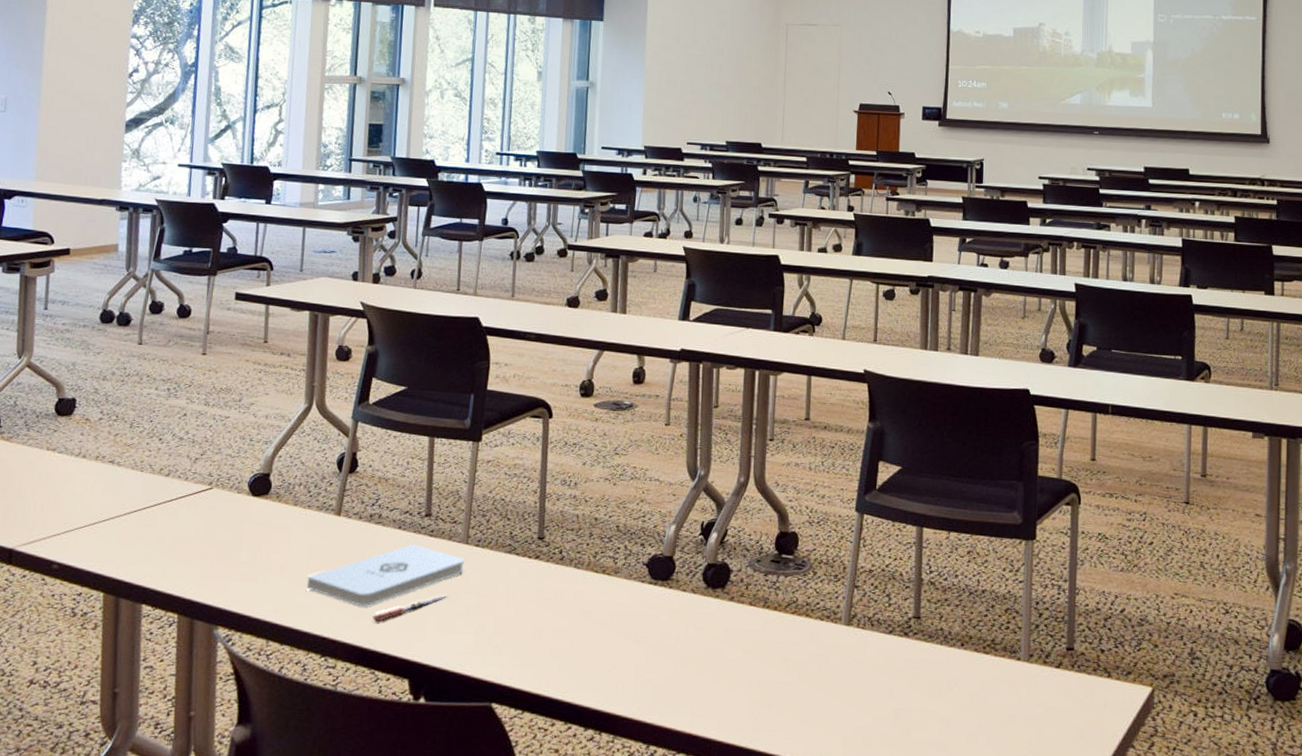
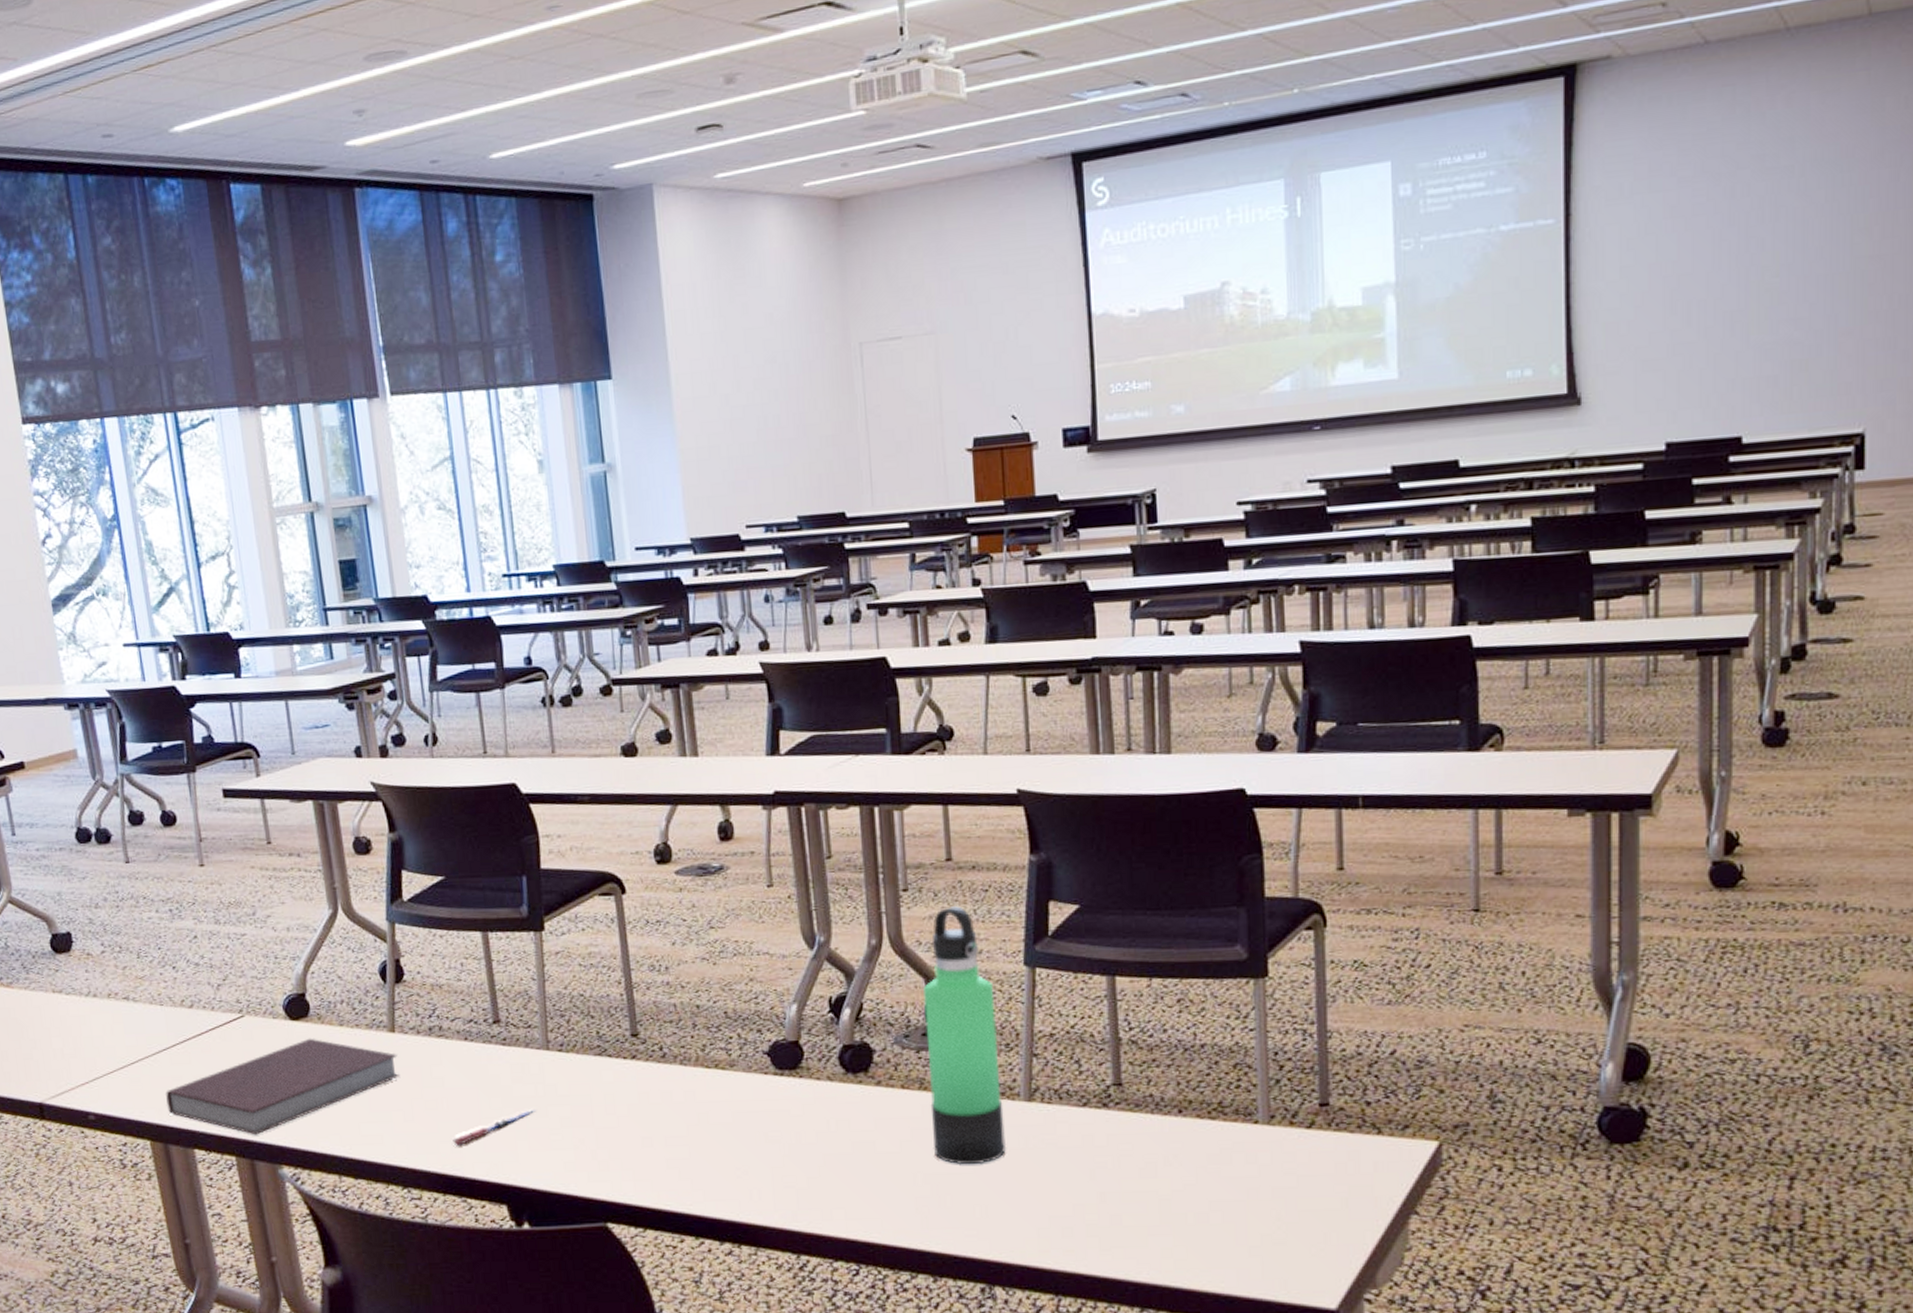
notebook: none [126,513,339,597] -> present [166,1038,401,1135]
notepad: present [306,544,465,606] -> none [370,1056,550,1130]
thermos bottle: none [768,456,831,677] -> present [923,905,1007,1165]

